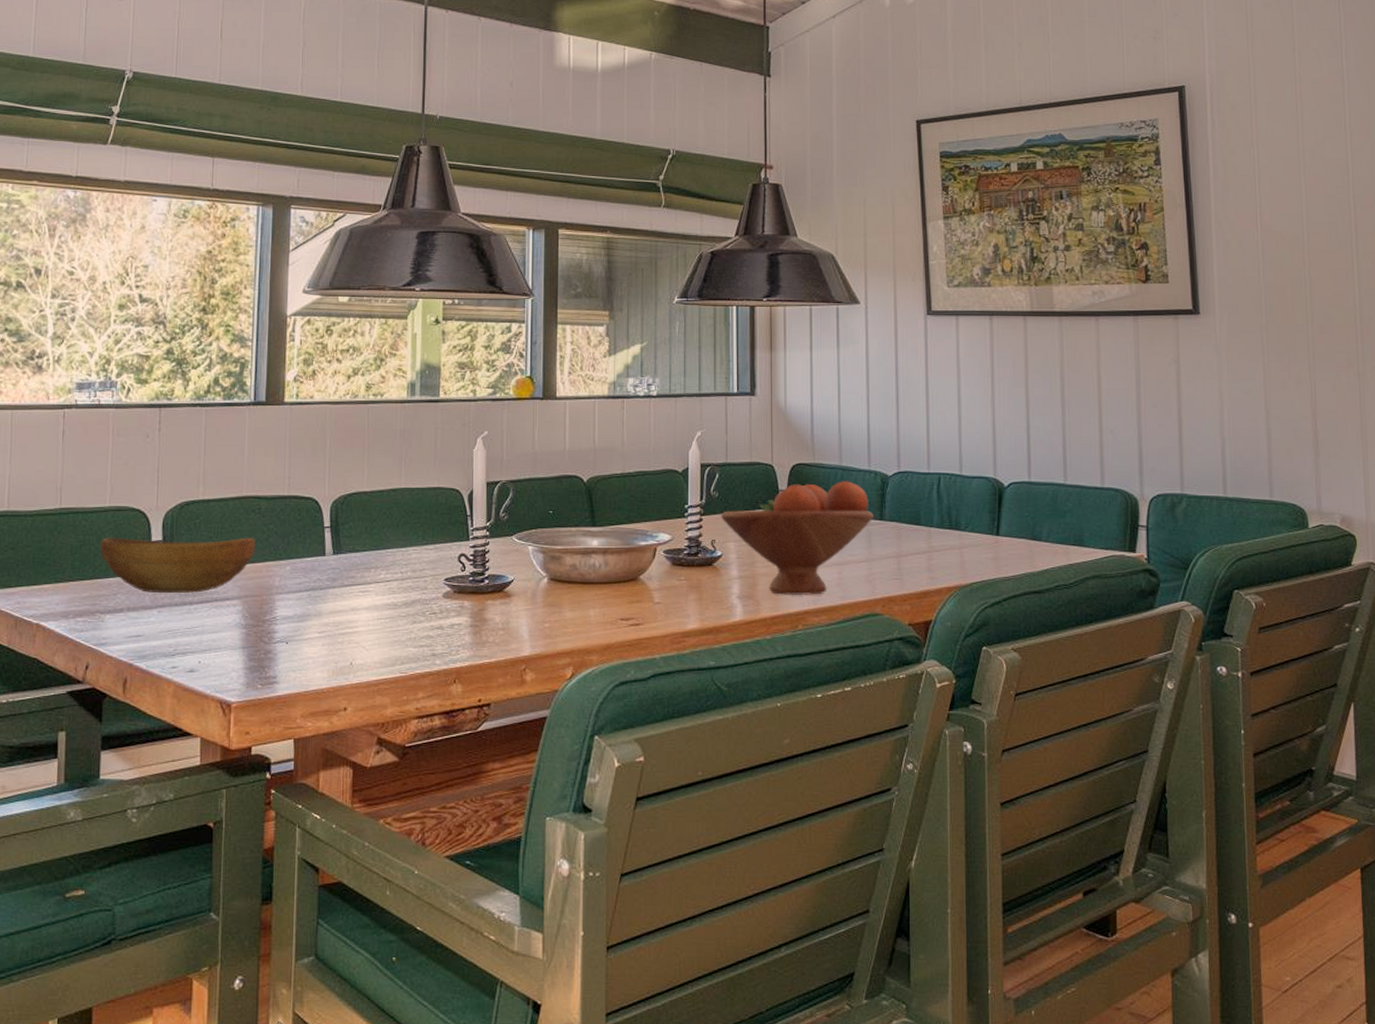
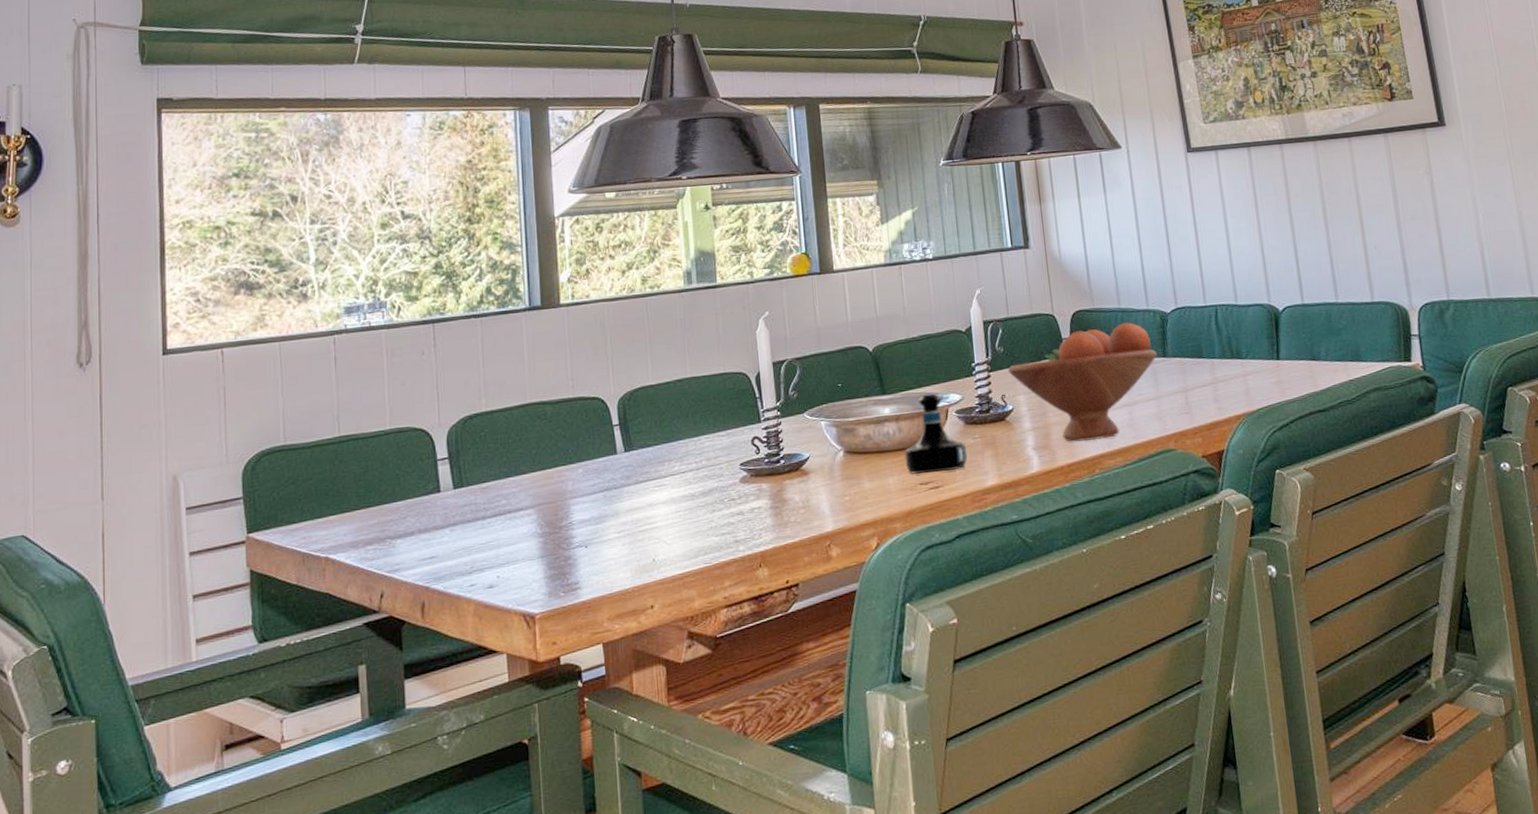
bowl: present [100,537,255,593] -> none [384,444,545,512]
tequila bottle: none [608,530,671,610] -> present [904,393,968,475]

